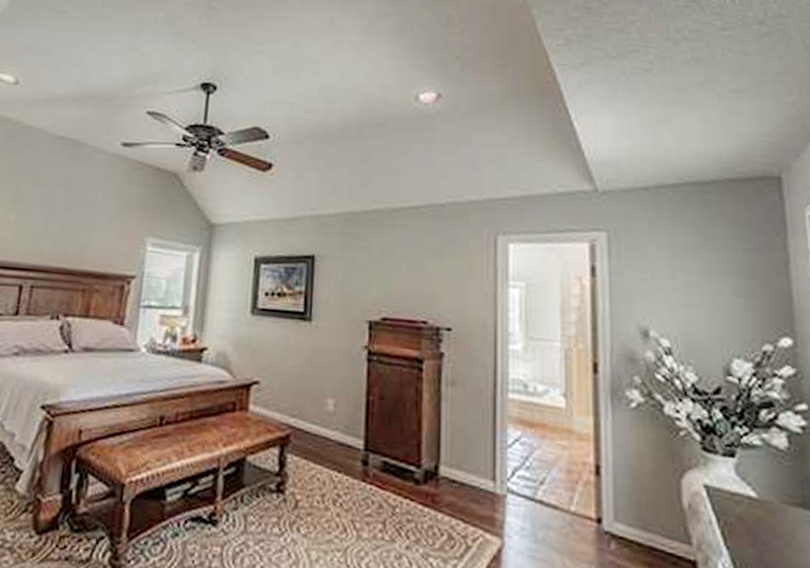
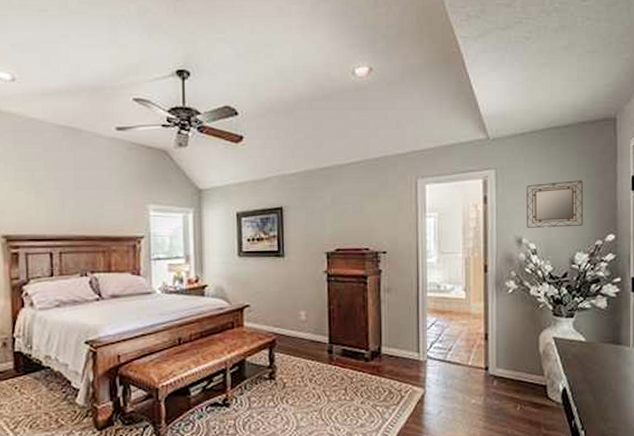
home mirror: none [653,255,741,321] -> present [526,180,583,228]

